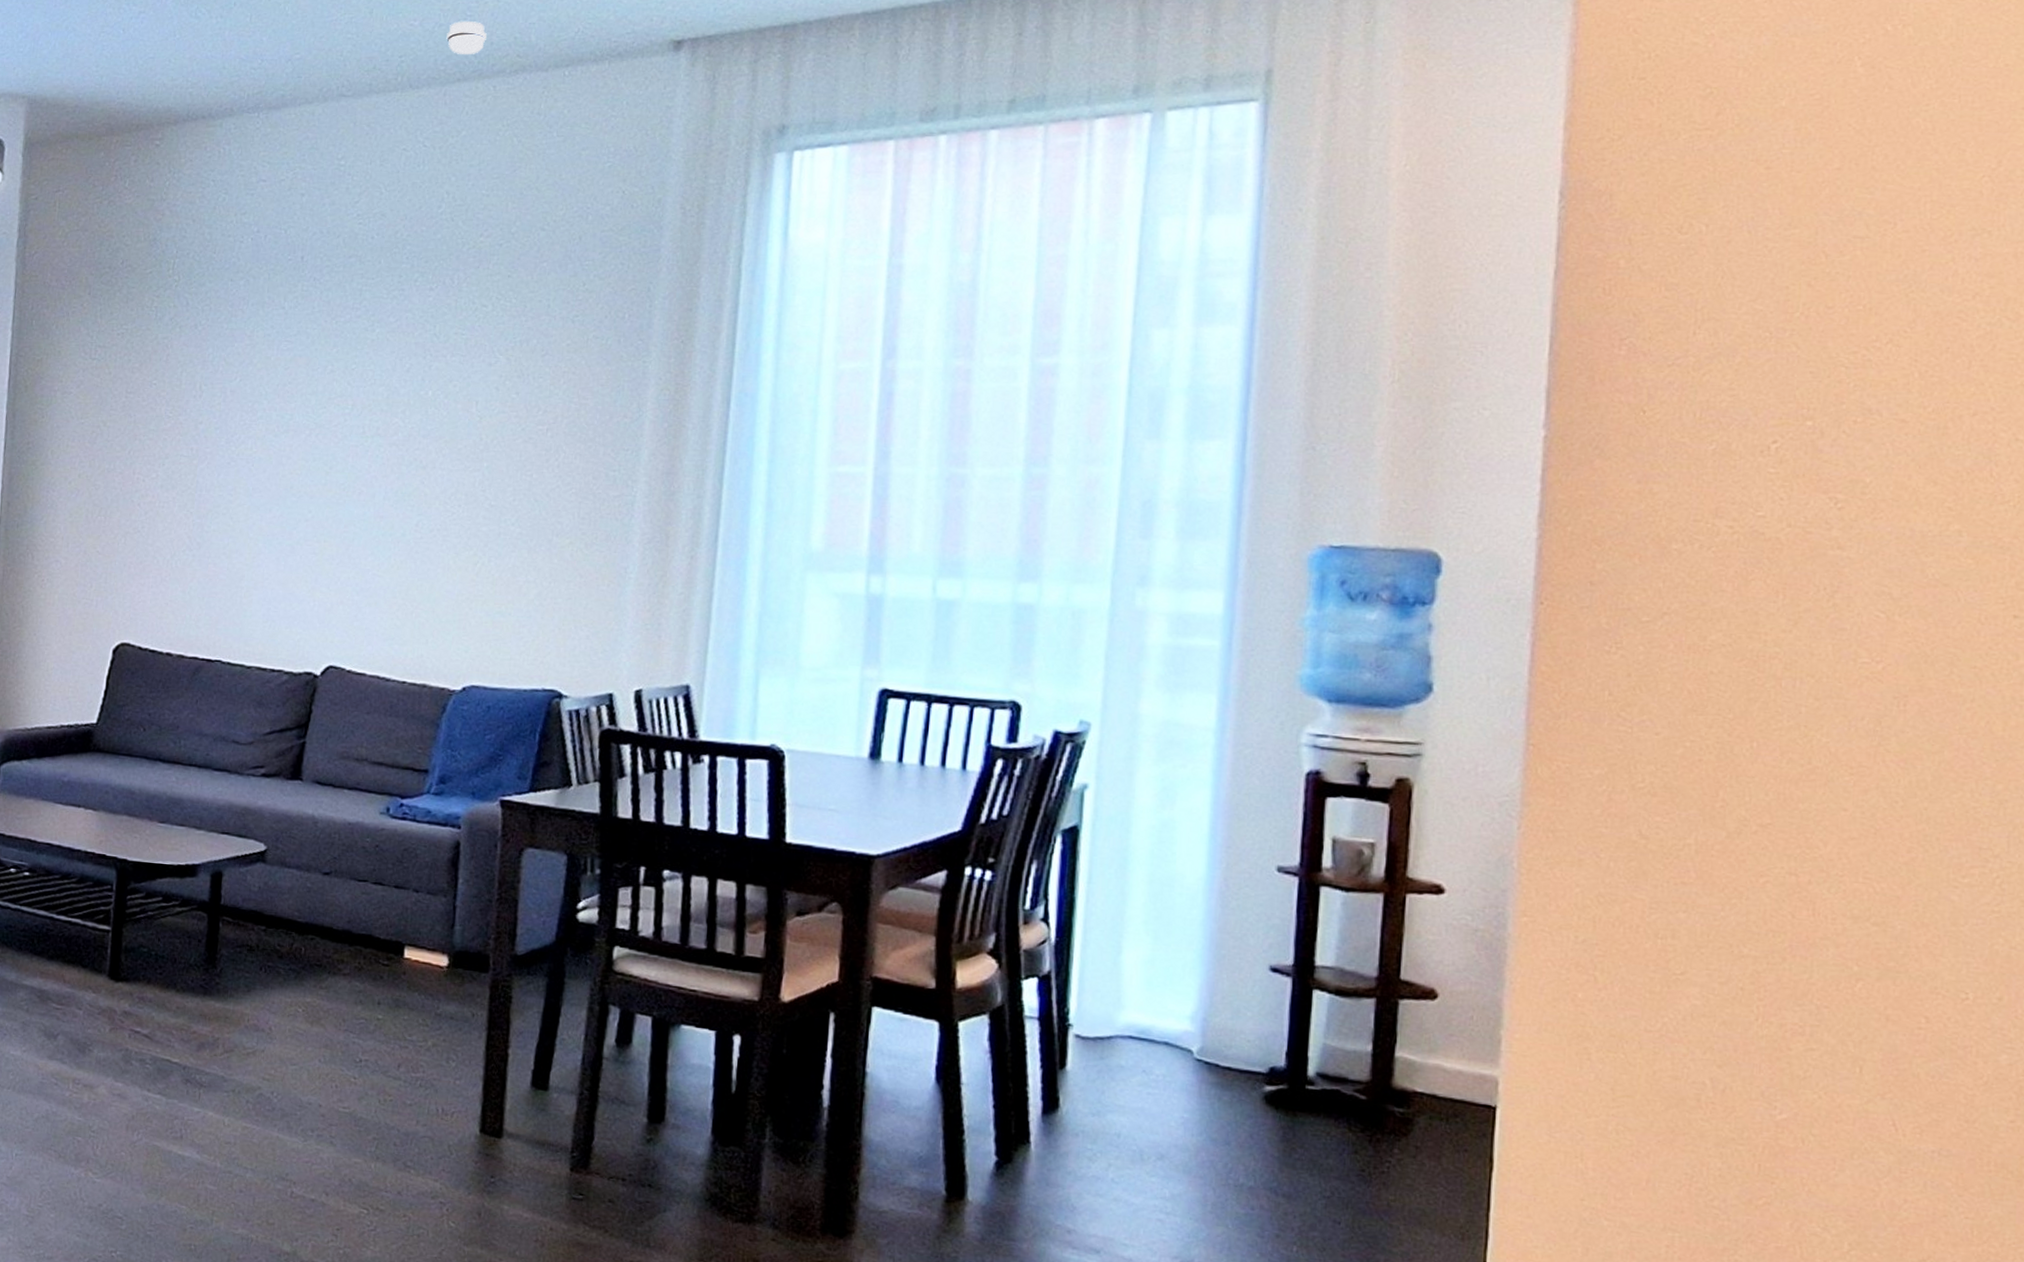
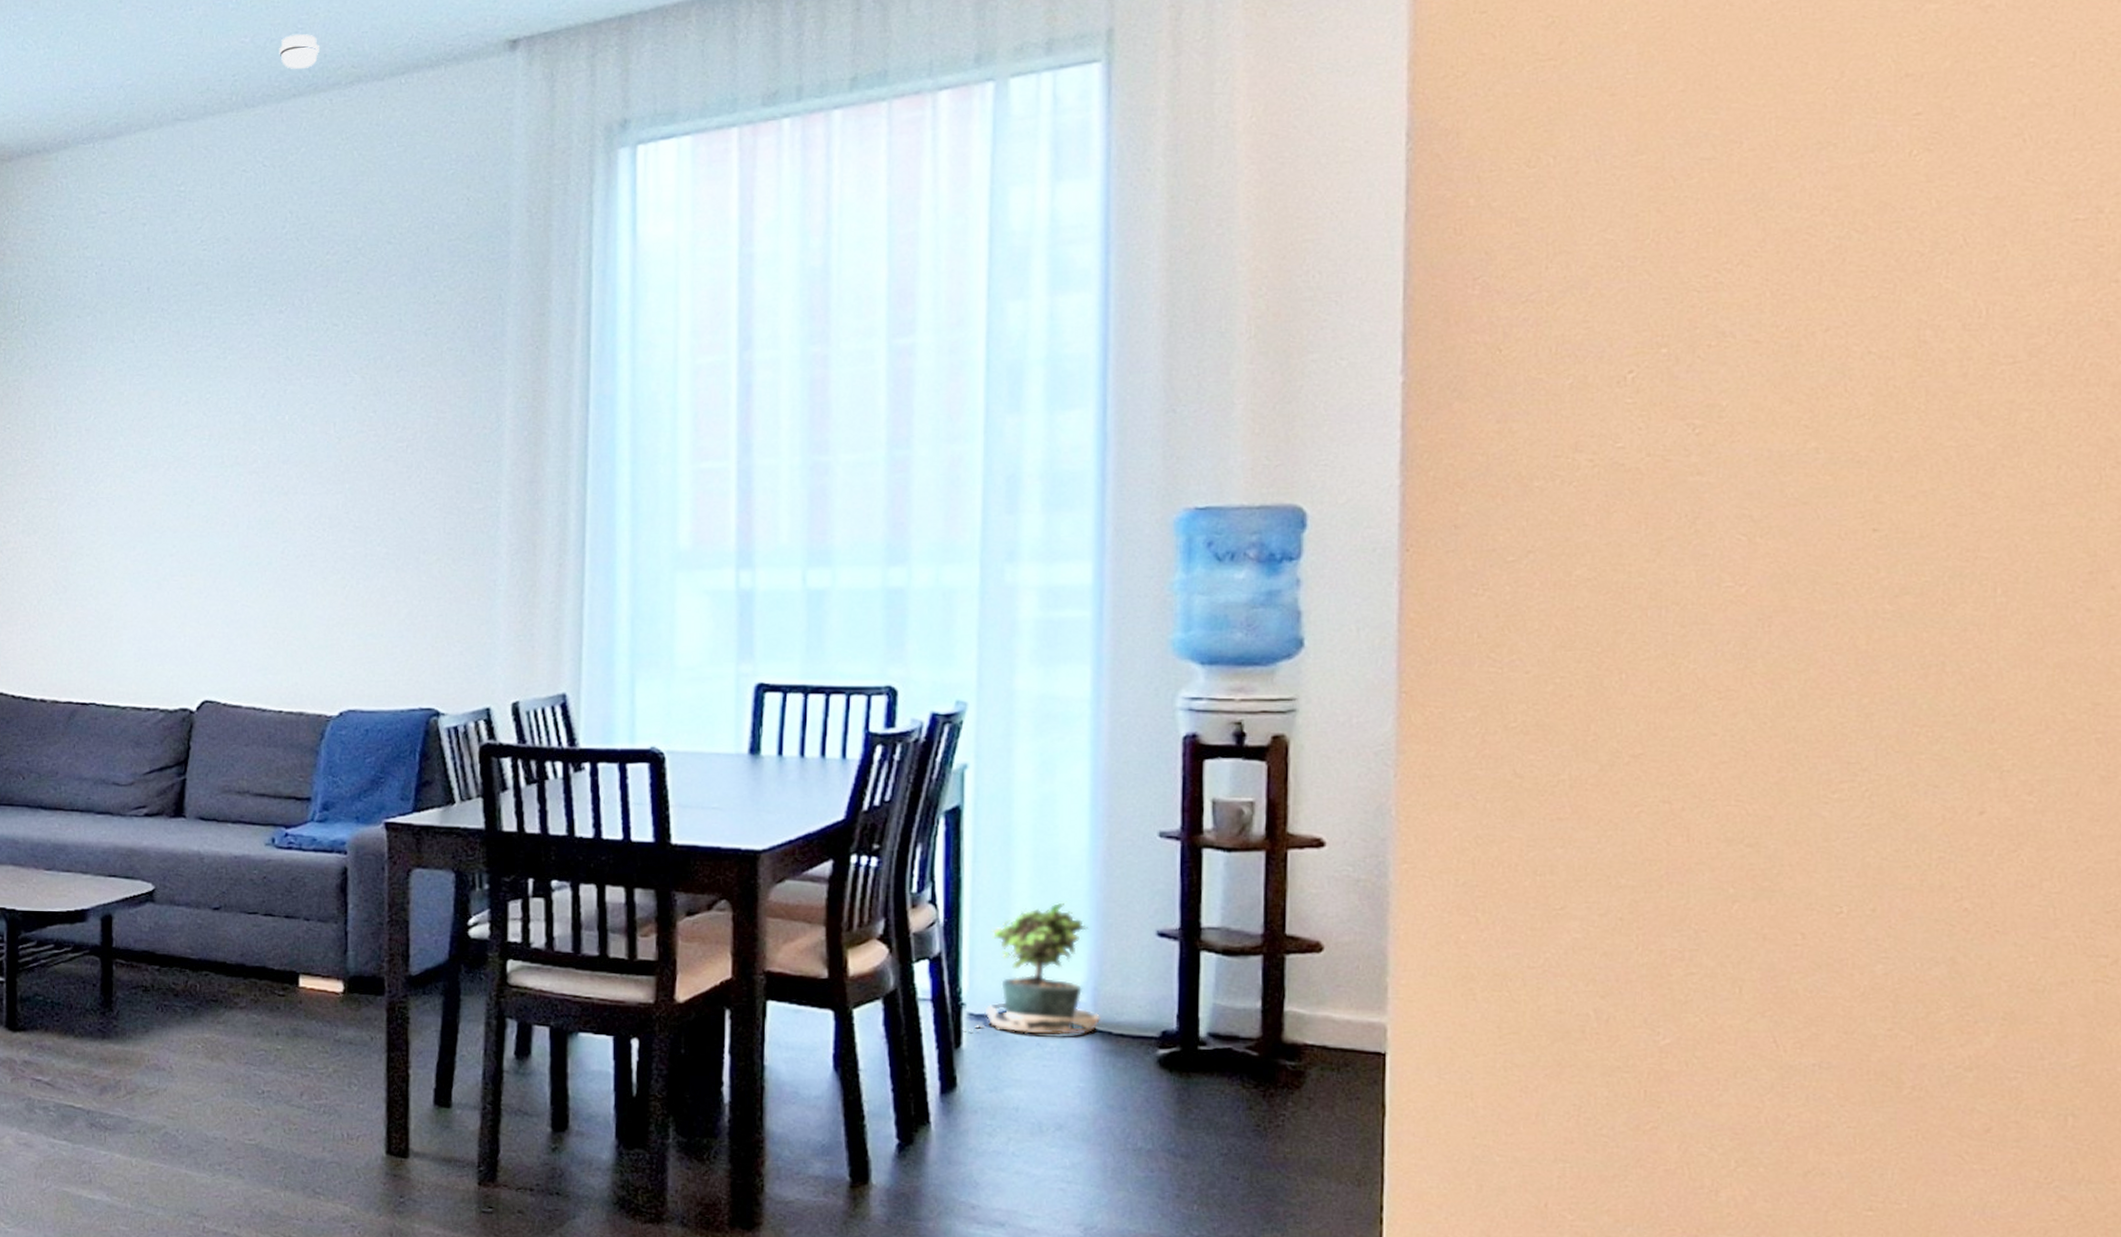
potted plant: none [1068,929,1209,1066] -> present [962,901,1102,1035]

